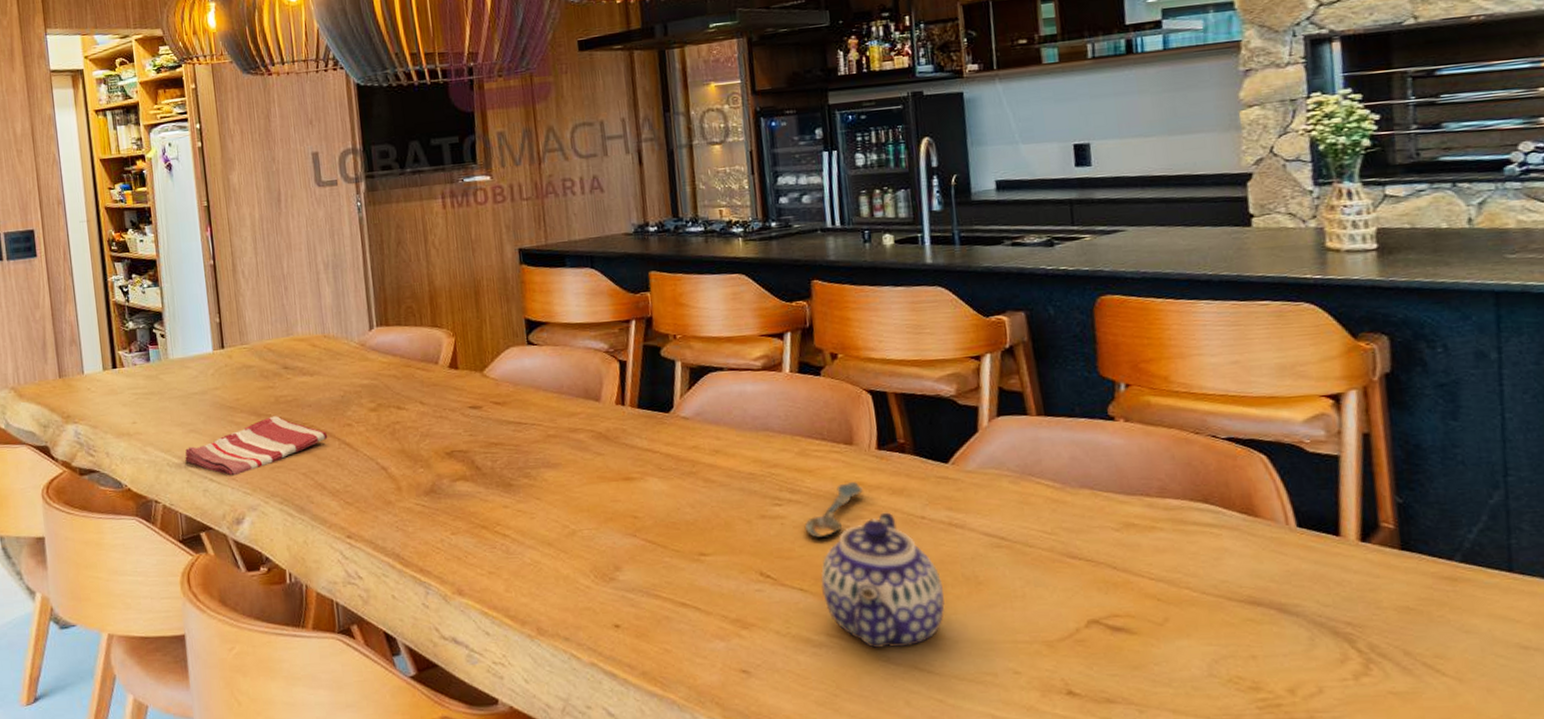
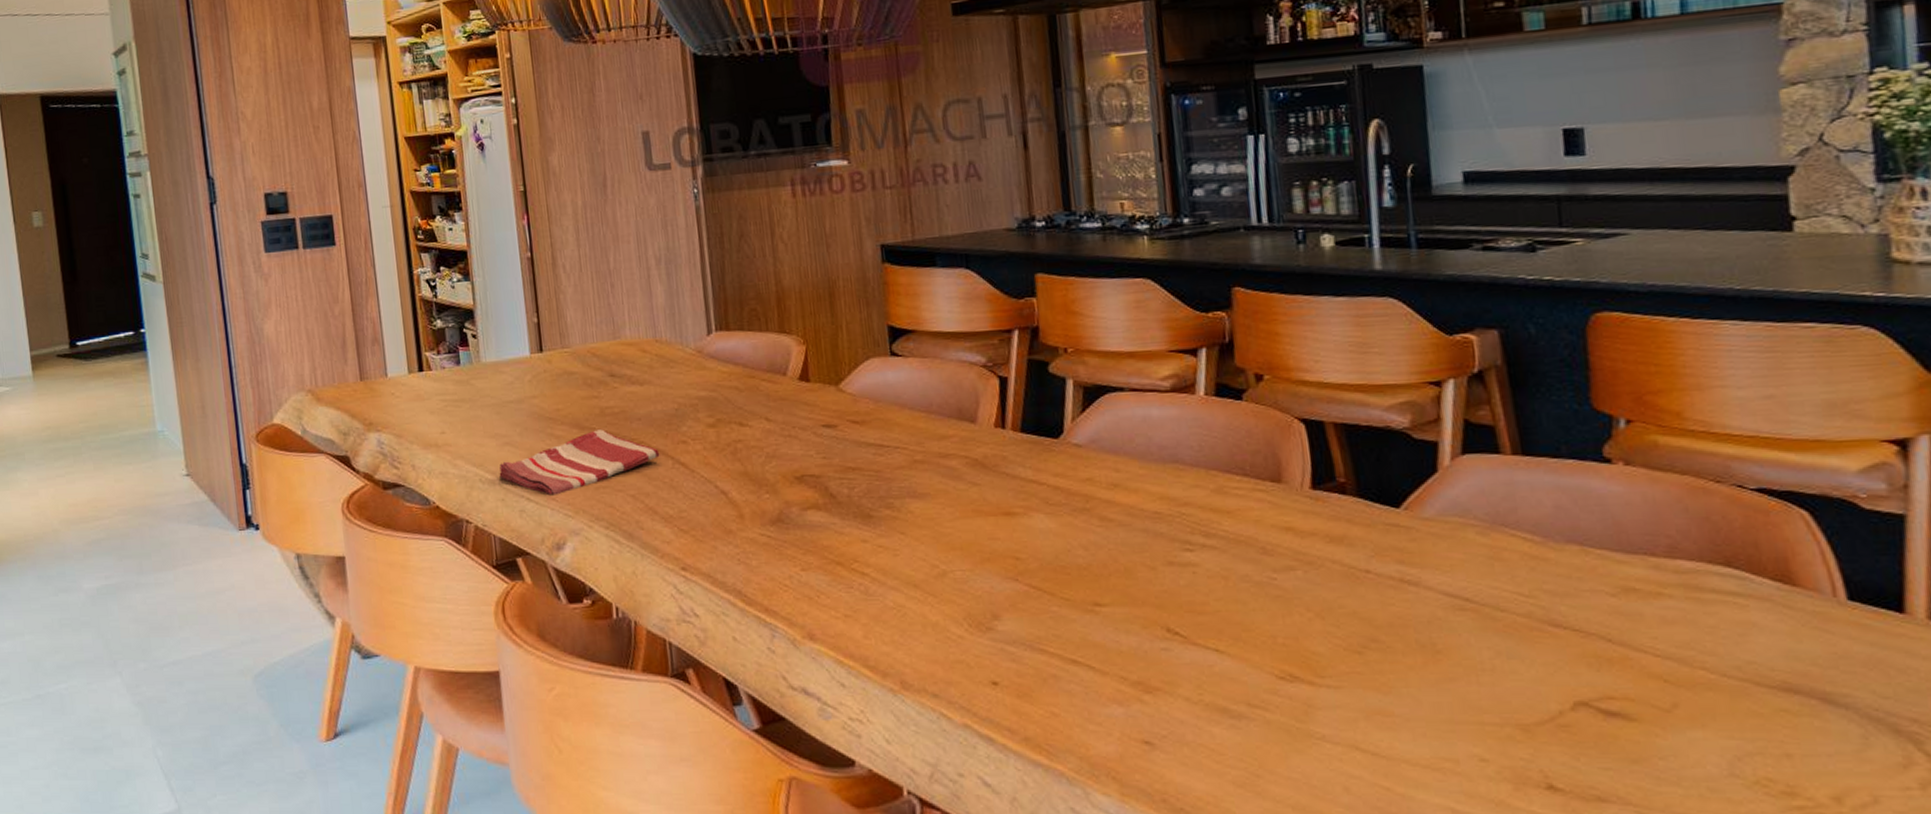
spoon: present [804,482,863,538] -> none [1221,527,1294,591]
teapot: present [821,512,945,648] -> none [1241,563,1394,723]

